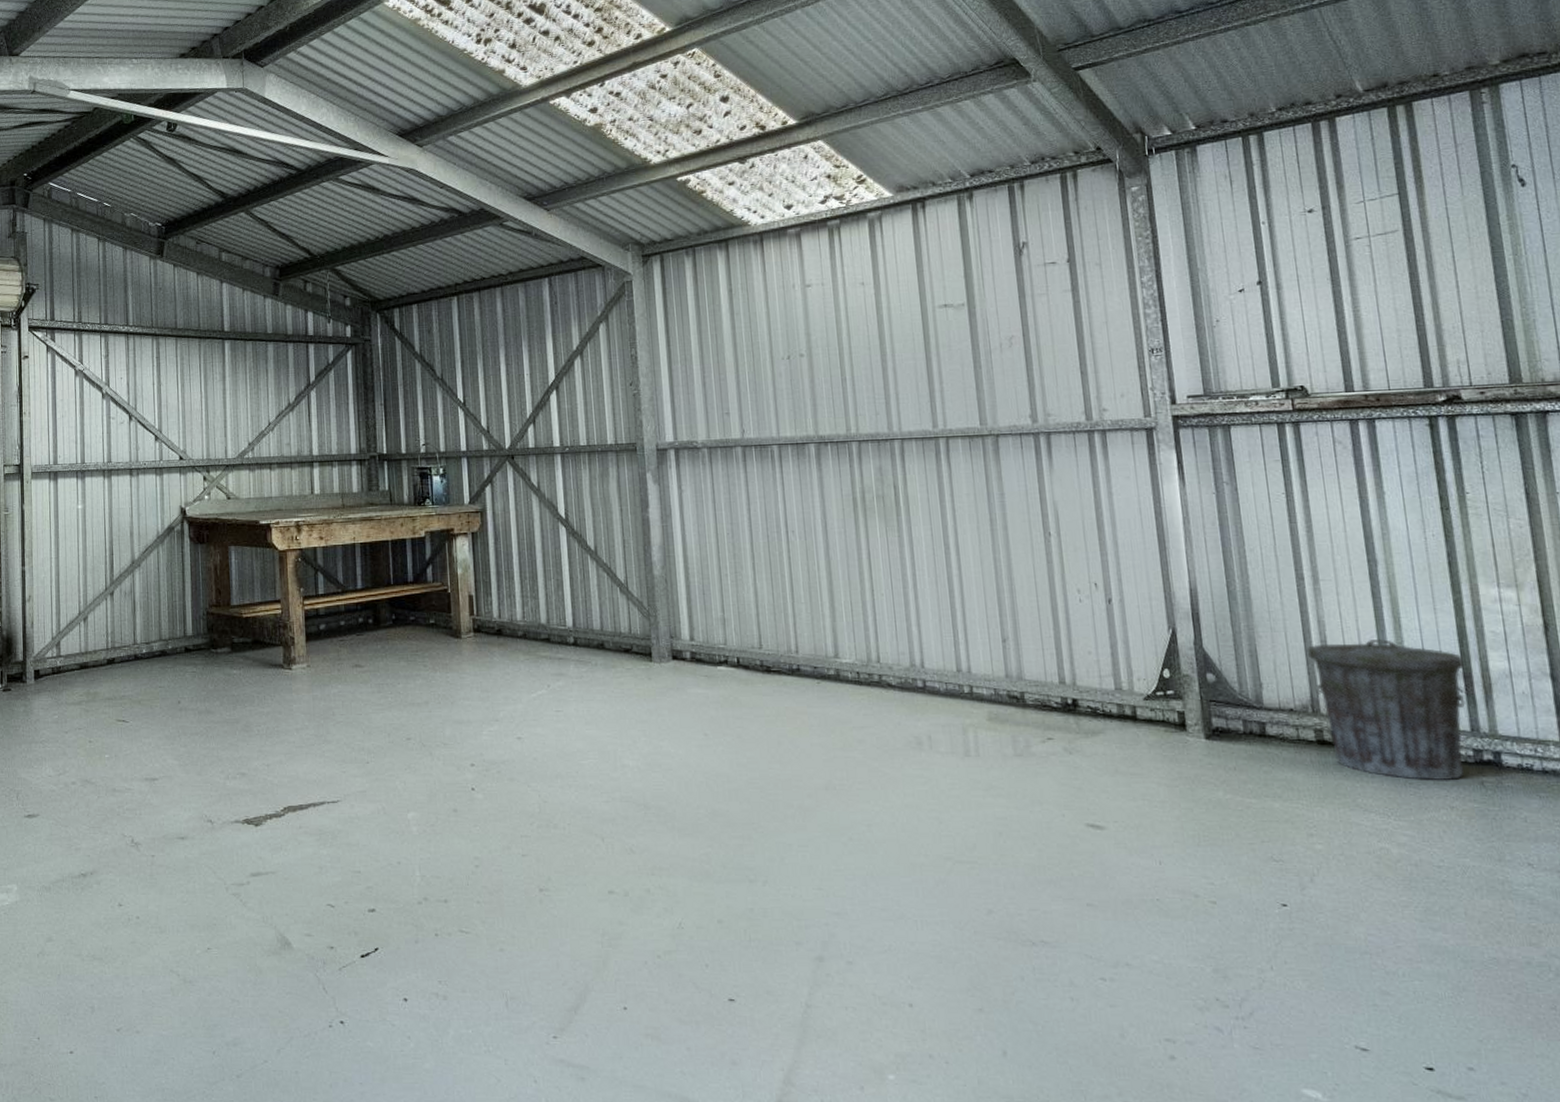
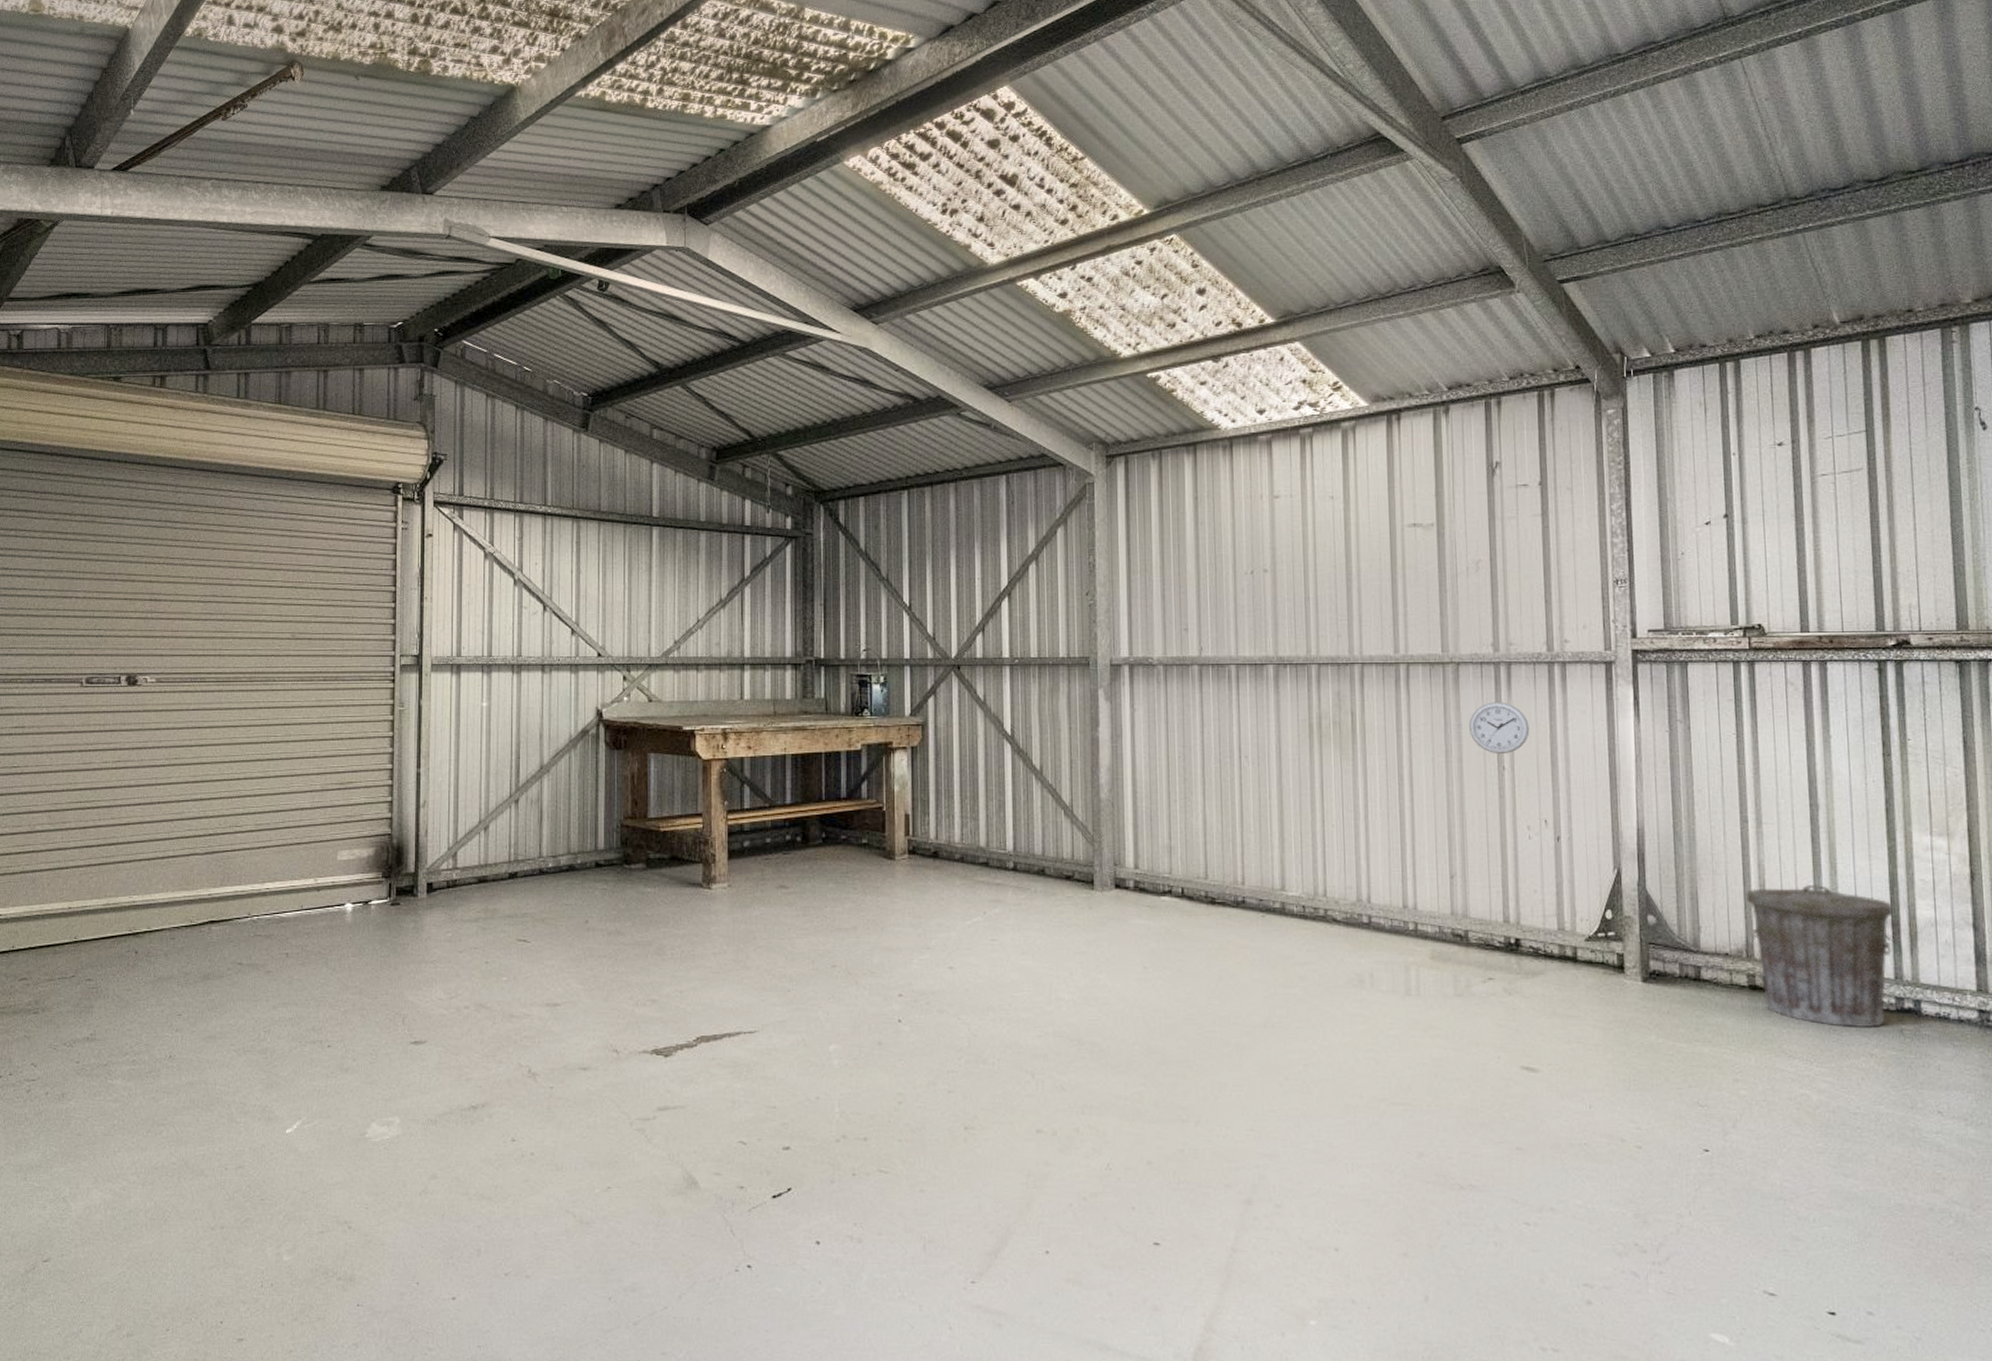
wall clock: none [1012,471,1074,522] -> present [1469,702,1530,755]

